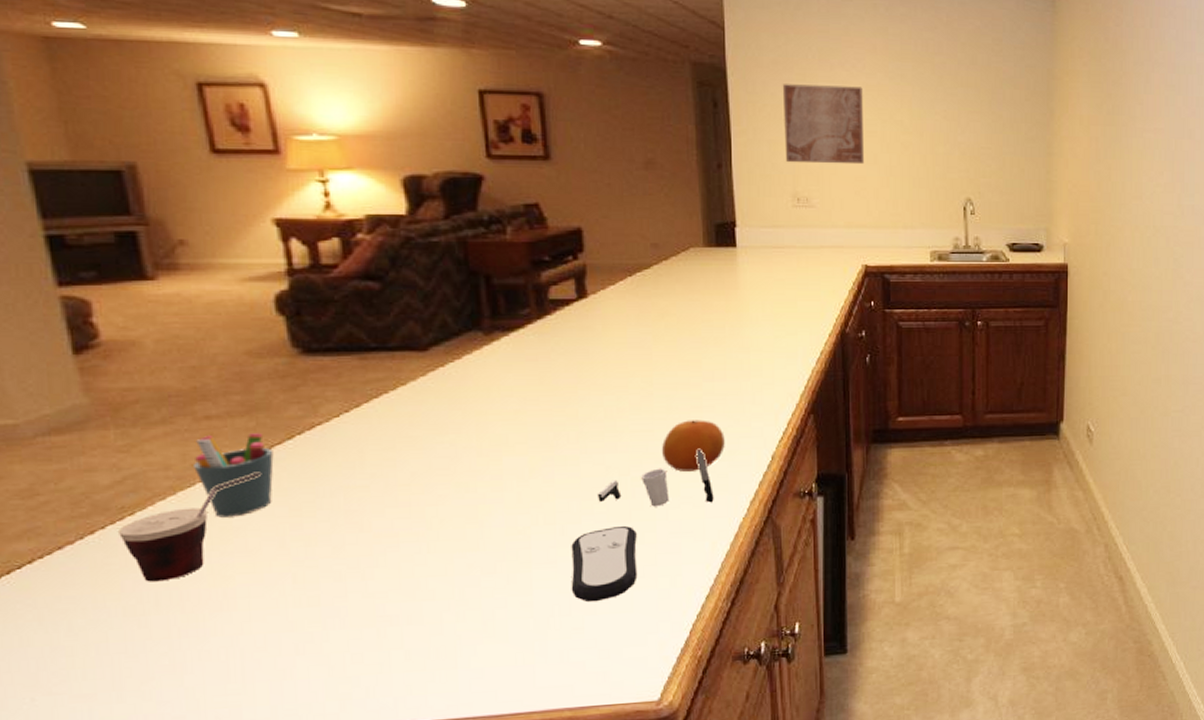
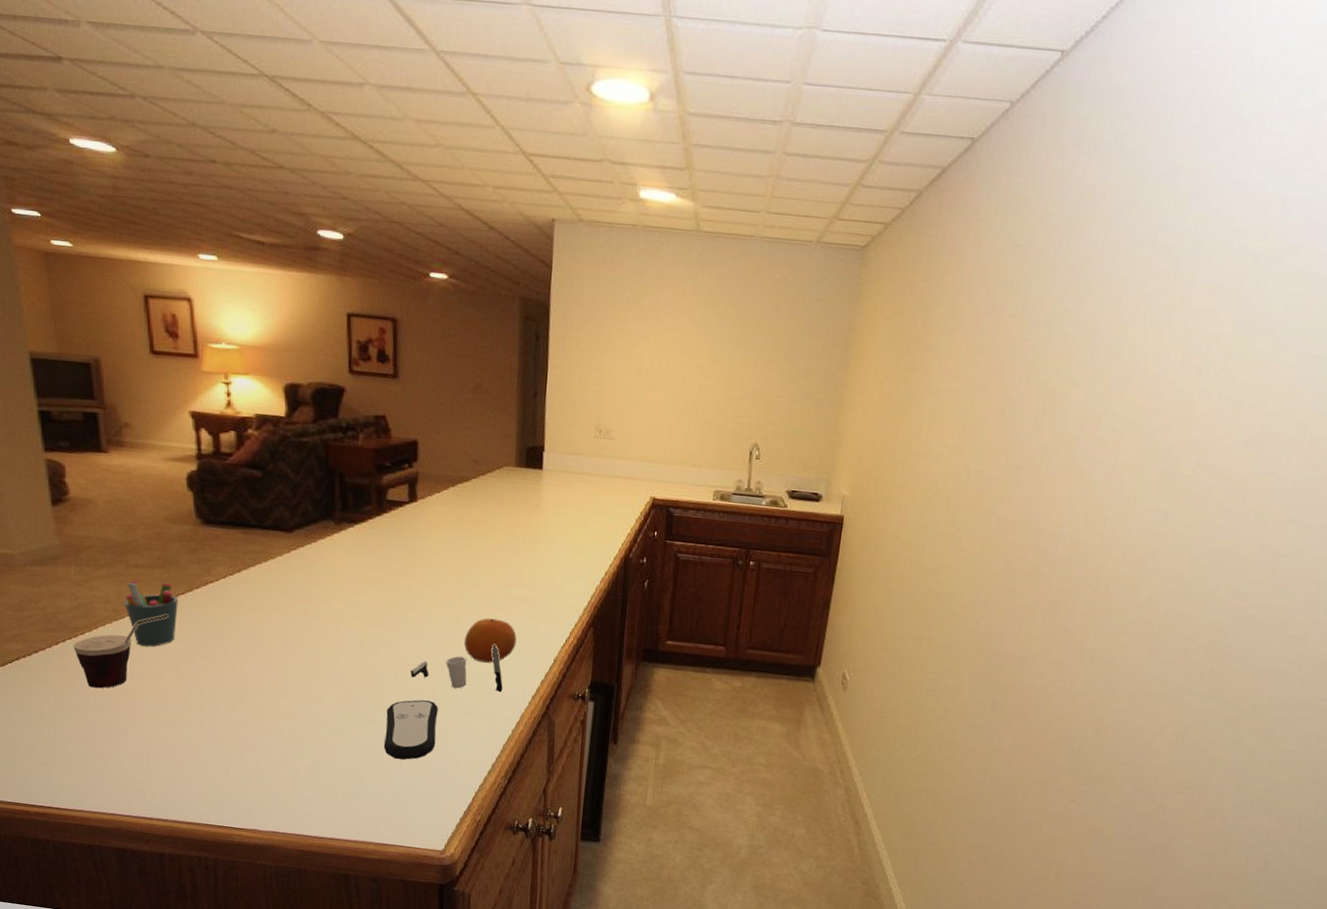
wall art: present [782,84,865,165] -> none [593,322,669,403]

